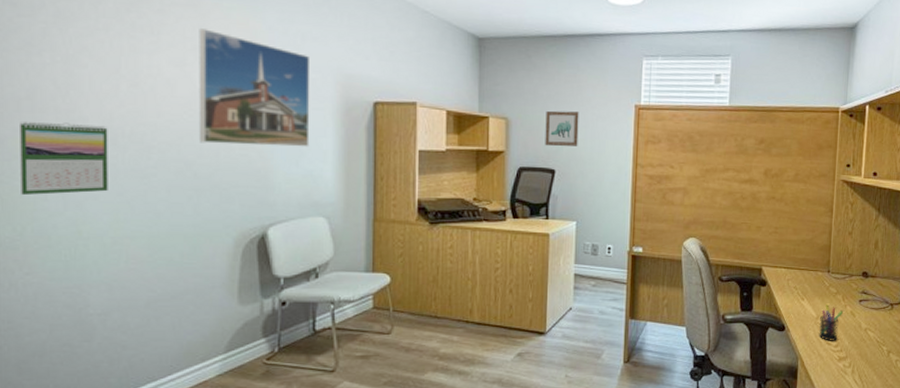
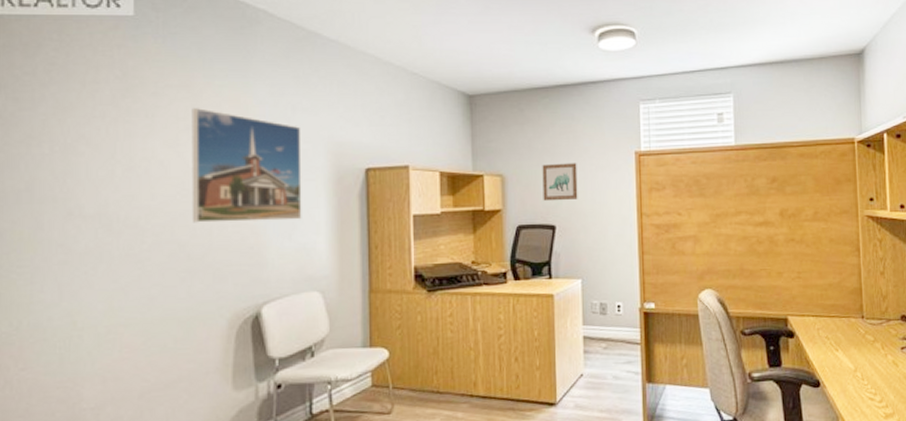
calendar: present [20,122,108,196] -> none [18,211,103,289]
pen holder: present [819,305,844,341] -> none [858,354,885,396]

